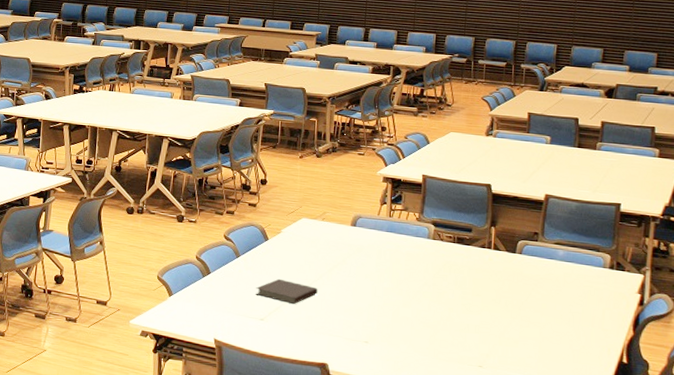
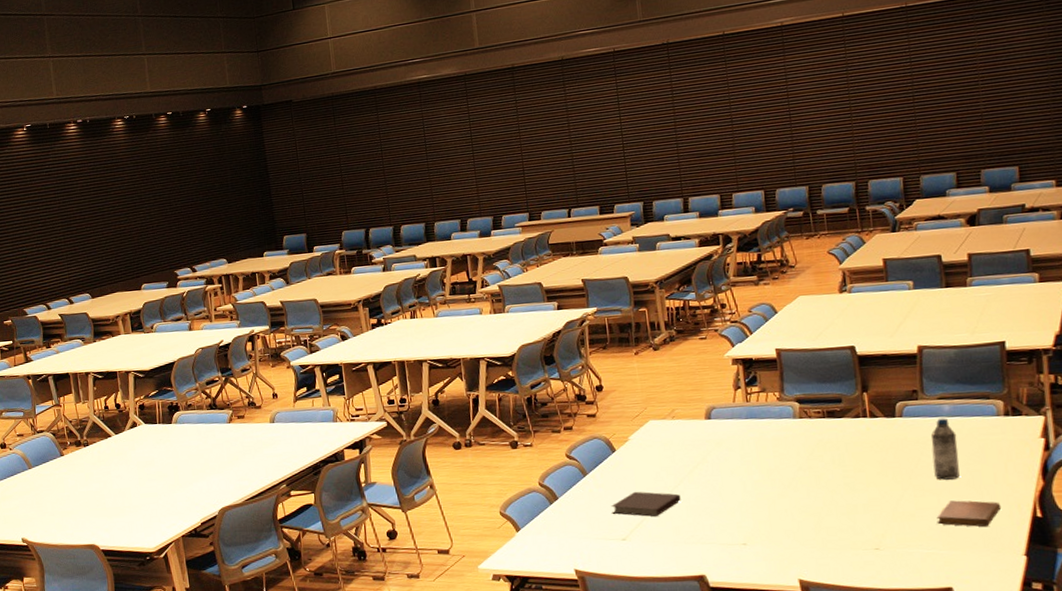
notebook: none [536,335,594,364] -> present [936,500,1002,528]
water bottle: none [541,261,566,317] -> present [930,418,960,480]

